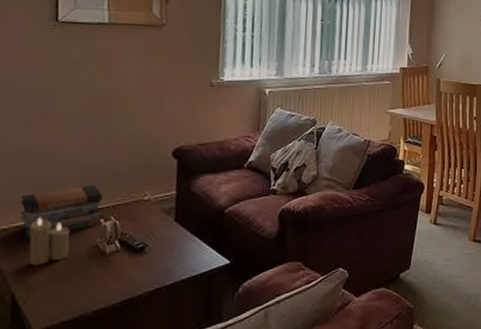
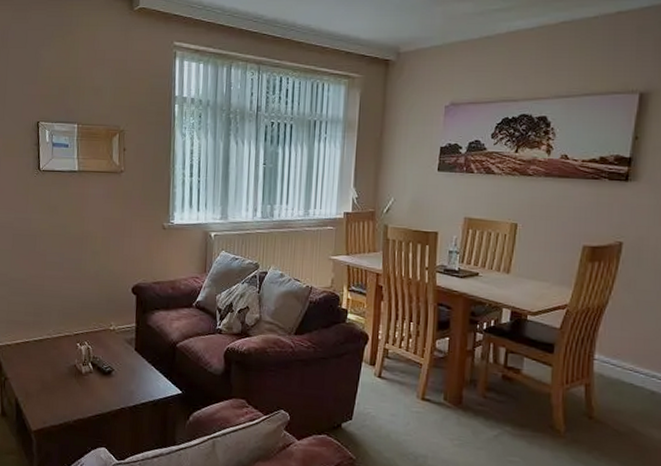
book stack: present [19,184,103,238] -> none [18,313,79,354]
candle: present [29,218,71,266] -> none [26,338,55,377]

